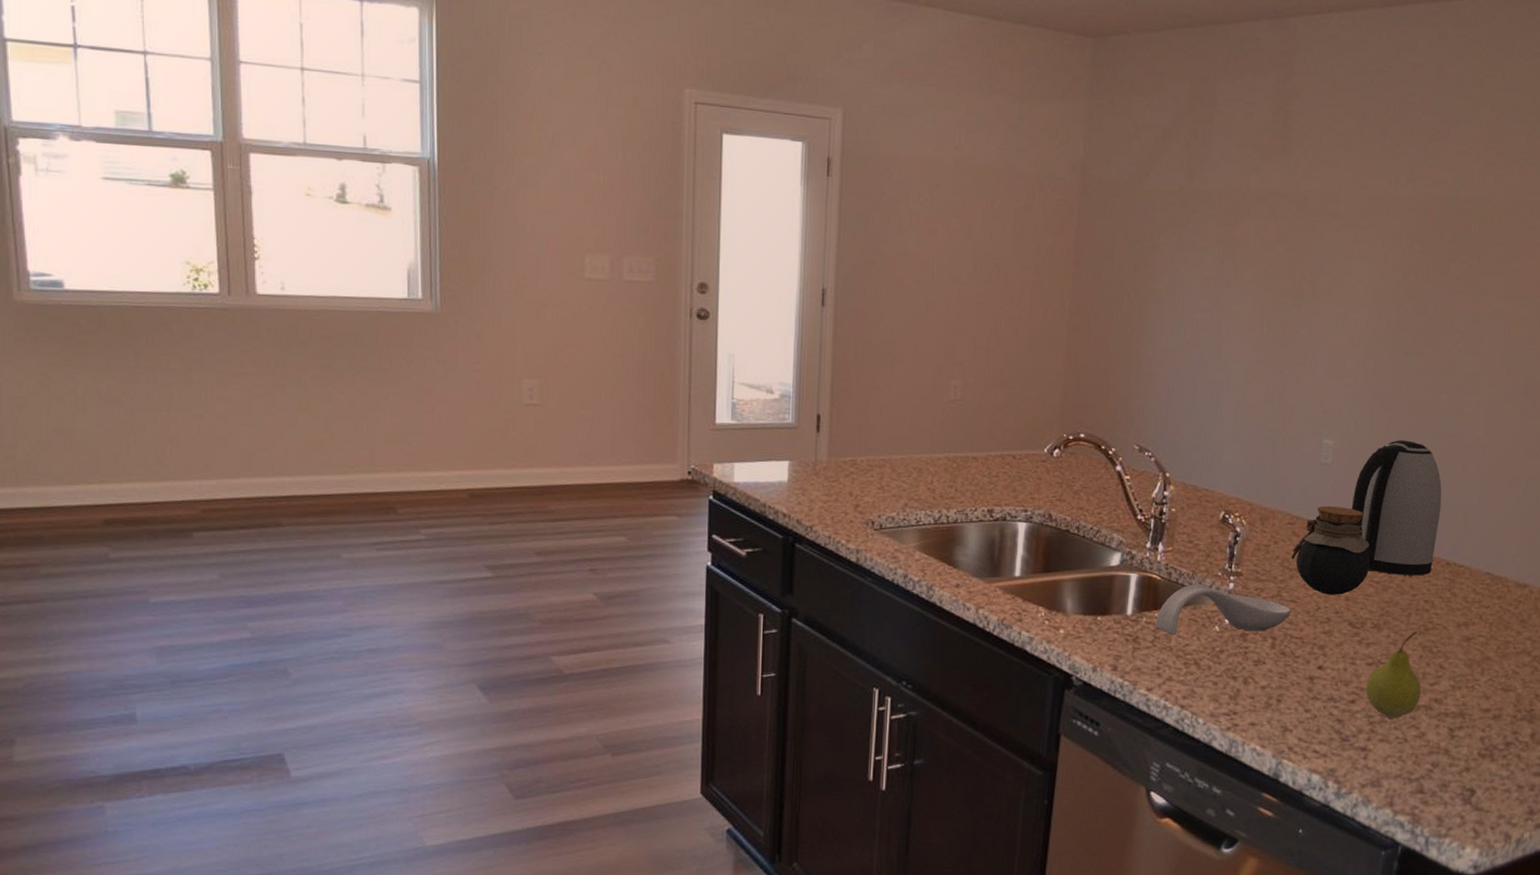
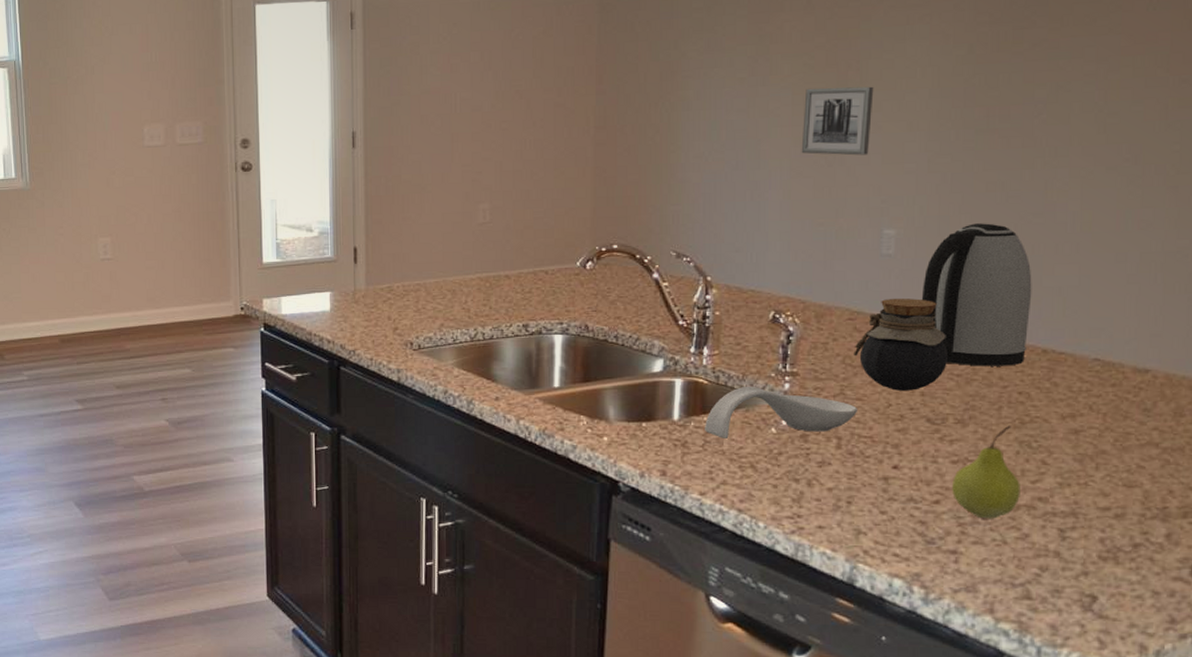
wall art: none [1257,295,1323,366] -> present [801,86,874,156]

